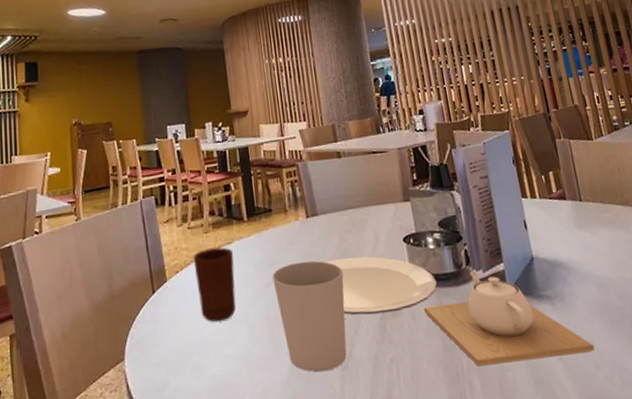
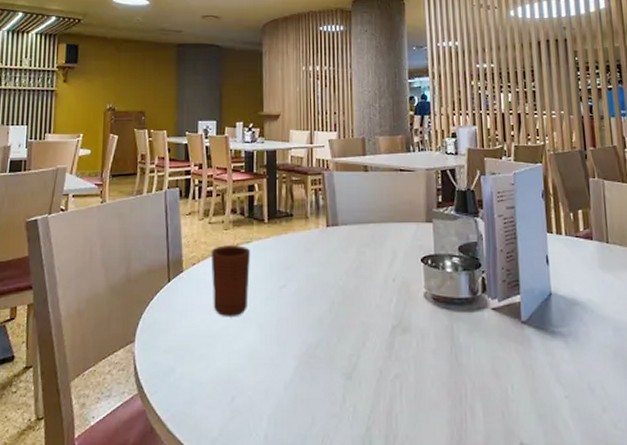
dixie cup: present [272,260,347,372] -> none [287,269,357,378]
plate: present [325,256,438,315] -> none [341,270,451,329]
teapot: present [423,272,595,367] -> none [433,300,603,394]

